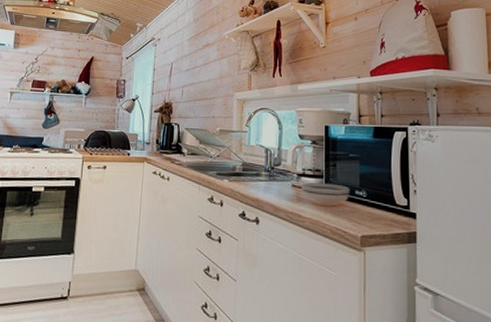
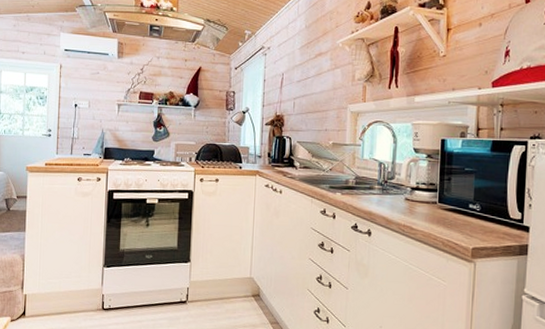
bowl: present [302,182,351,207] -> none [415,196,464,220]

